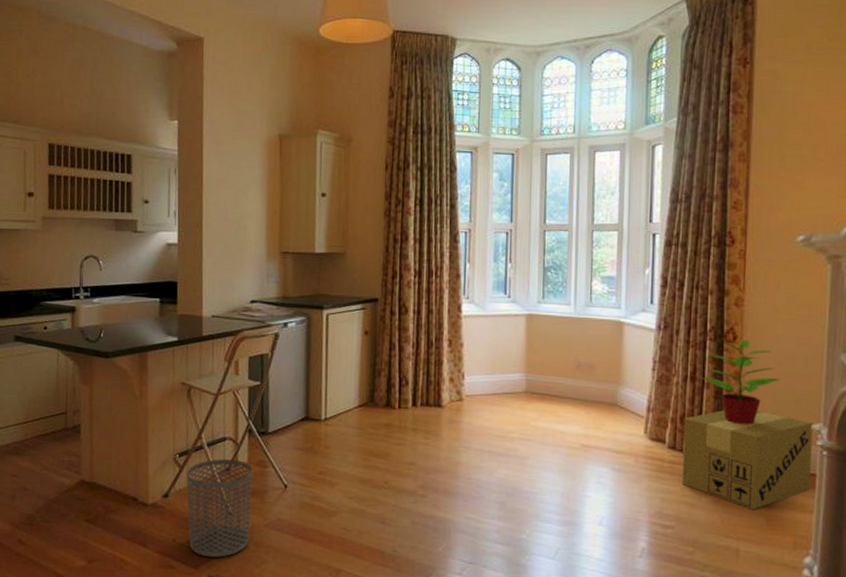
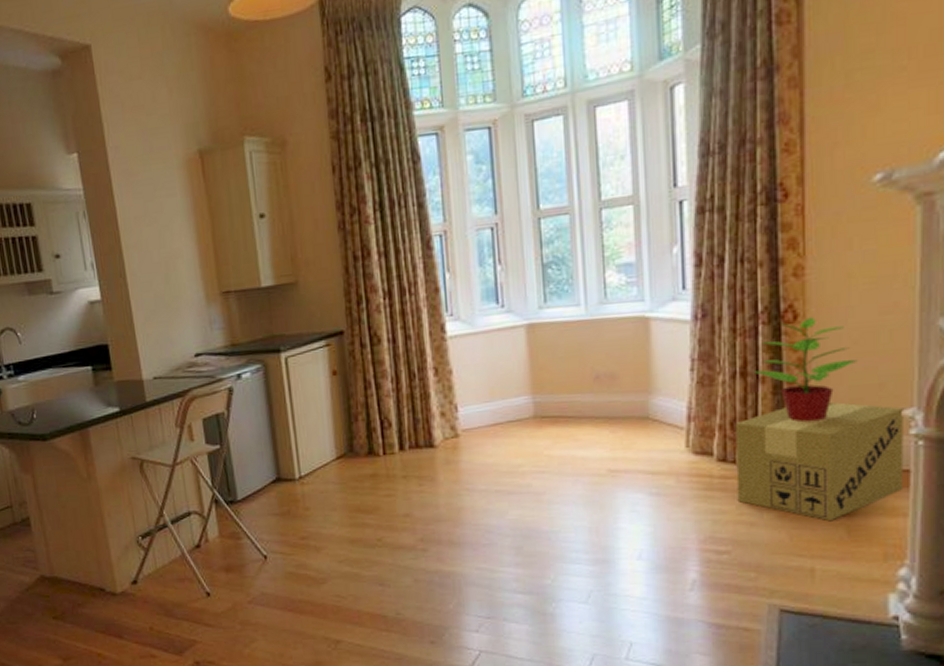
waste bin: present [186,459,253,558] -> none [152,535,233,642]

